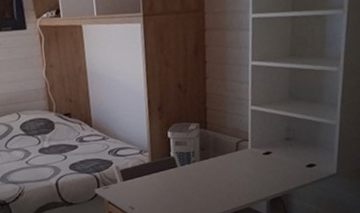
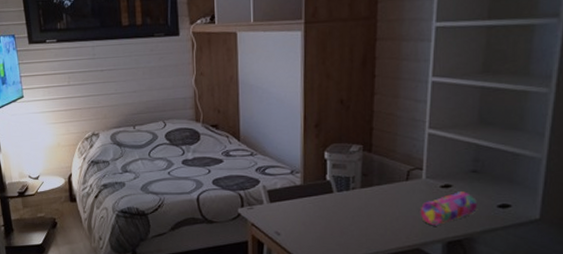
pencil case: none [248,156,292,187] -> present [420,192,478,226]

